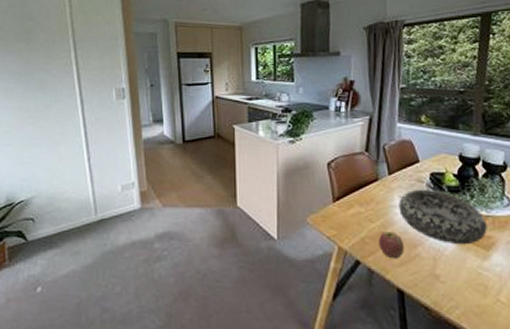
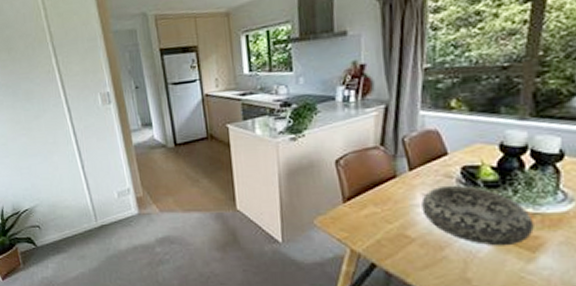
apple: present [379,231,405,259] -> none [397,232,429,262]

